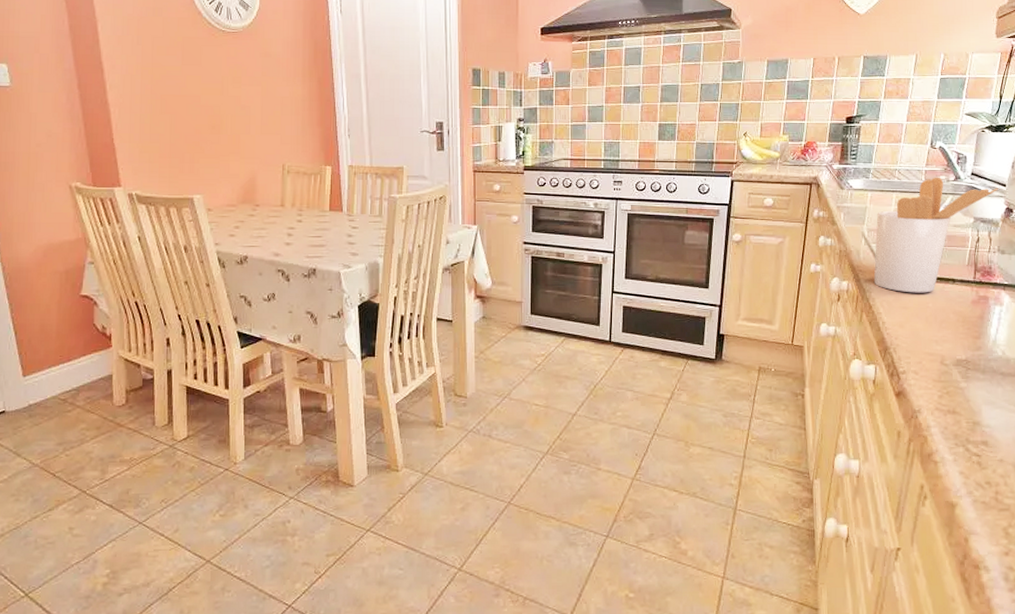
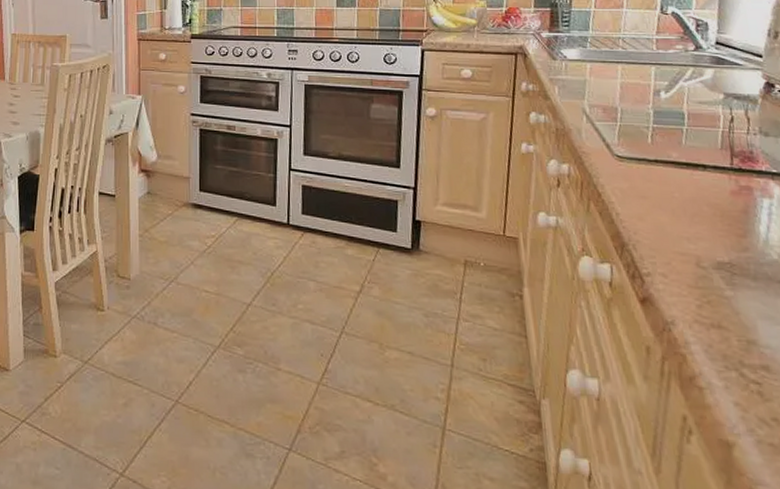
utensil holder: present [873,177,998,293] -> none [599,46,753,181]

